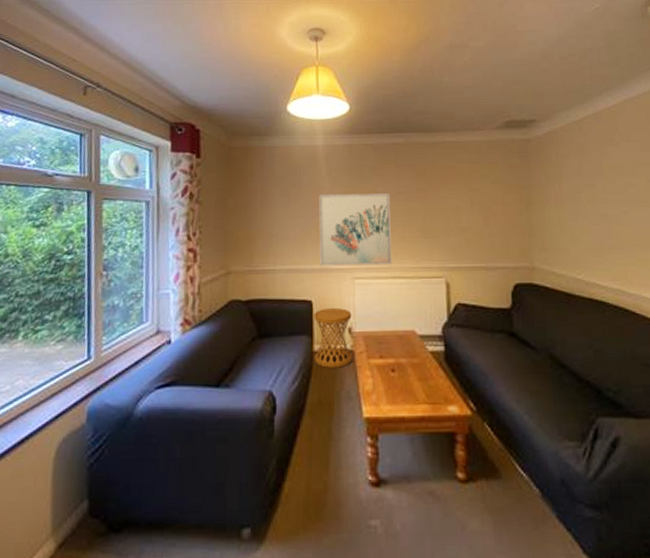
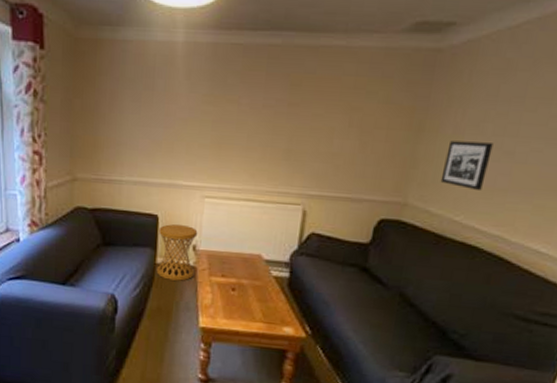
wall art: present [319,194,392,266] -> none [169,102,256,187]
picture frame: none [555,209,592,250] -> present [440,140,494,190]

